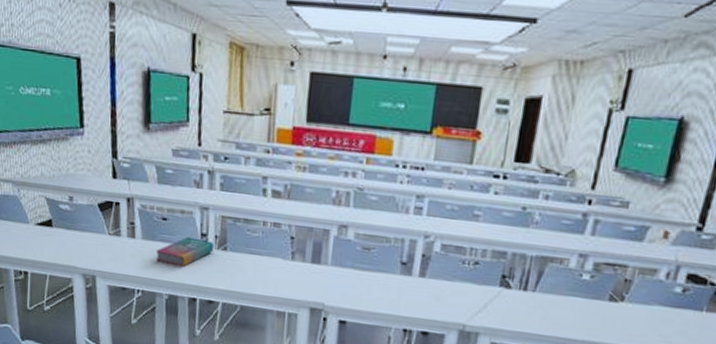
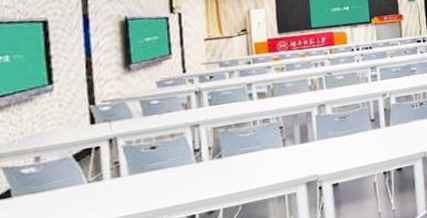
book: present [156,237,214,267] -> none [146,154,208,192]

